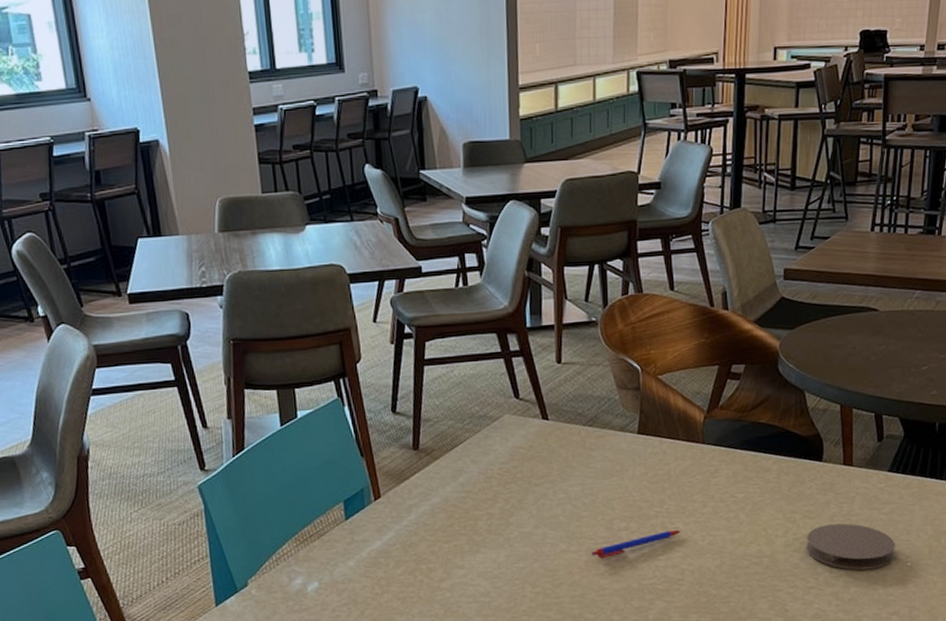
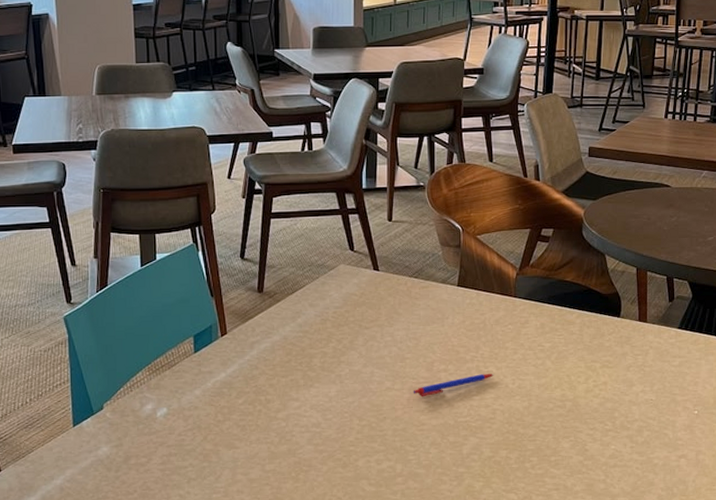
coaster: present [806,523,895,570] -> none [604,373,684,416]

